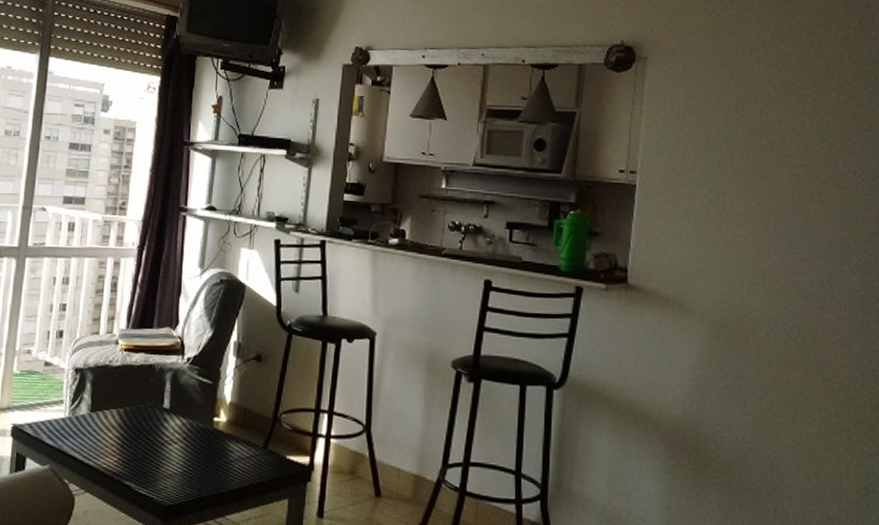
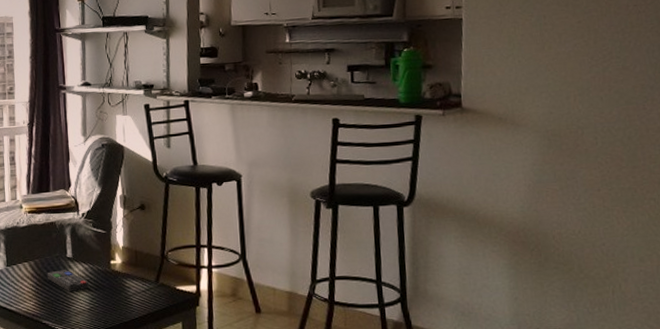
remote control: none [136,422,186,451] -> present [47,270,90,292]

